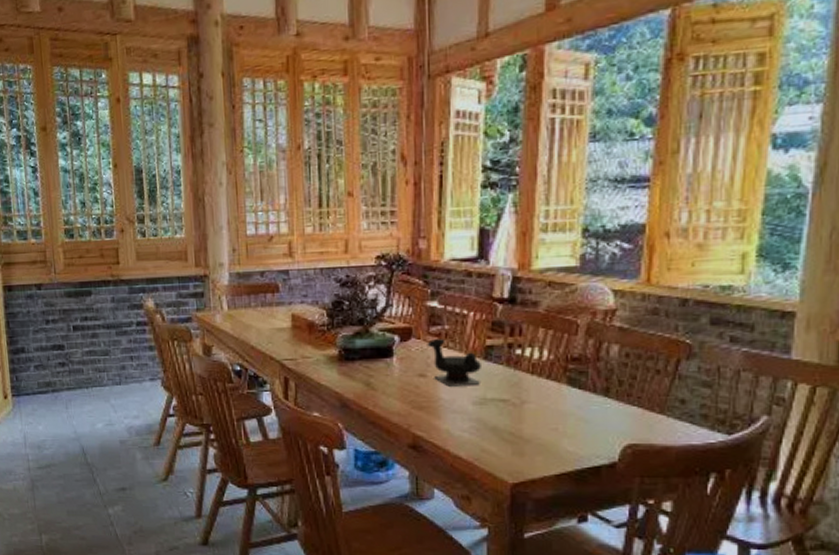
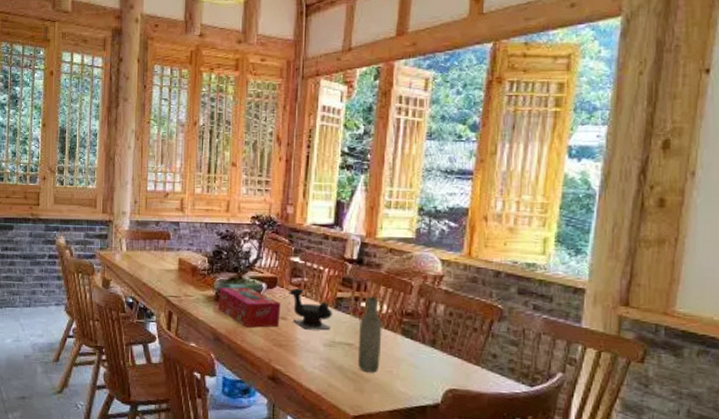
tissue box: none [342,342,419,390] -> present [218,287,281,328]
bottle: none [514,341,544,431] -> present [357,296,383,372]

